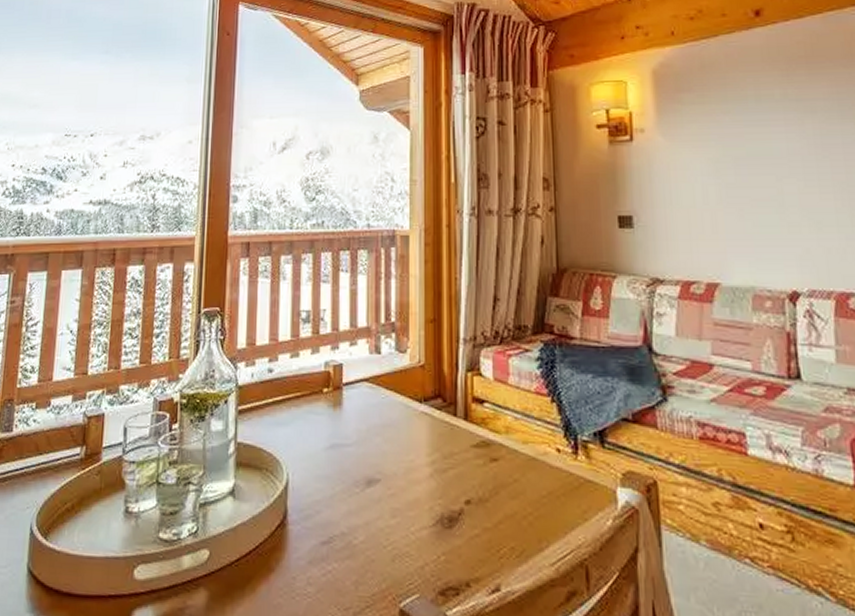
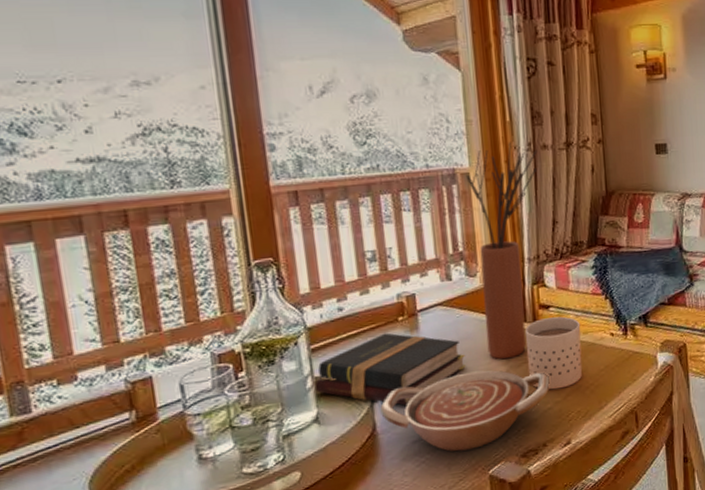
hardback book: none [235,404,386,495] -> present [314,332,466,406]
bowl: none [293,467,479,569] -> present [380,370,550,452]
vase: none [405,205,482,460] -> present [465,142,538,360]
mug: none [454,415,520,512] -> present [524,316,583,390]

